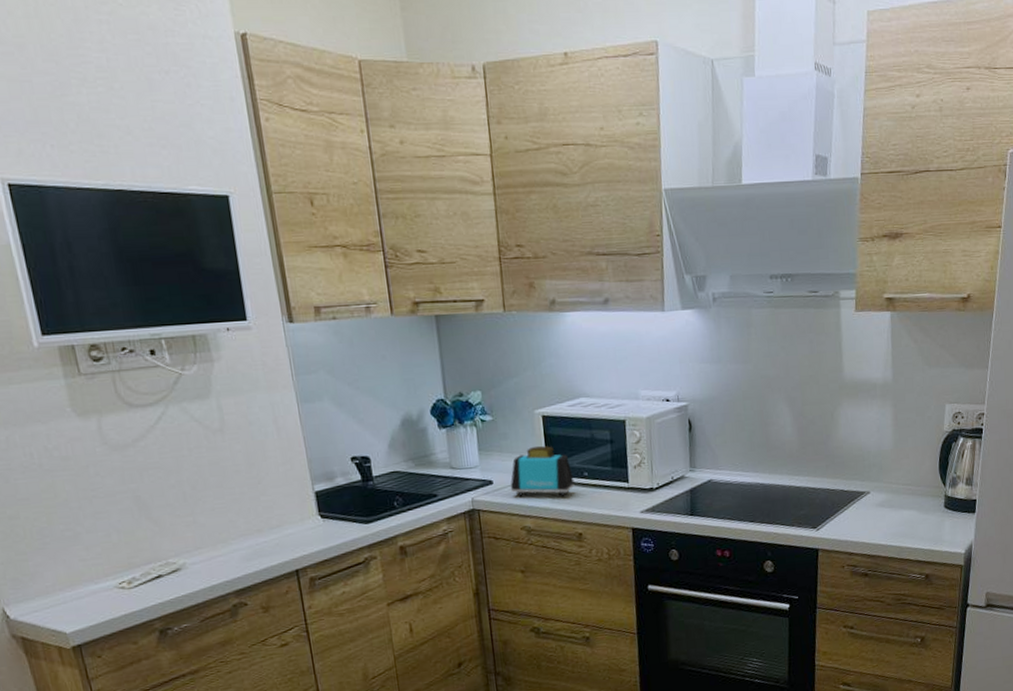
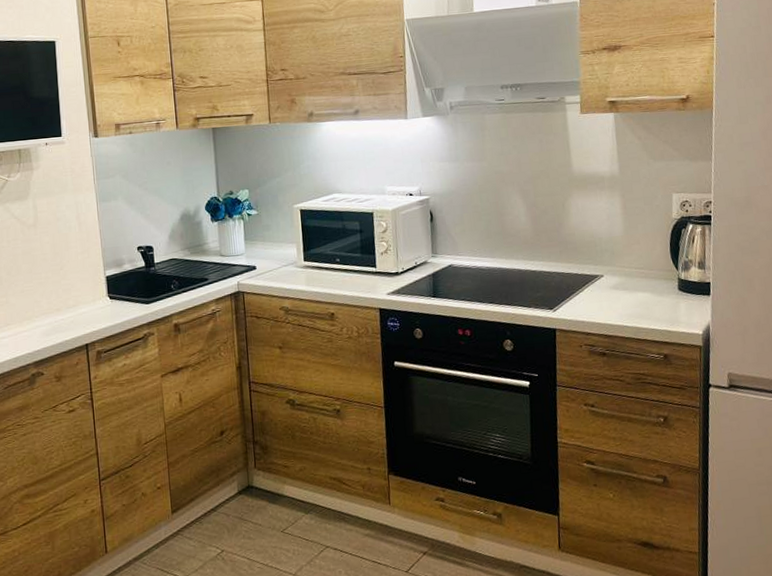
toaster: present [510,445,575,498] -> none [271,235,328,281]

